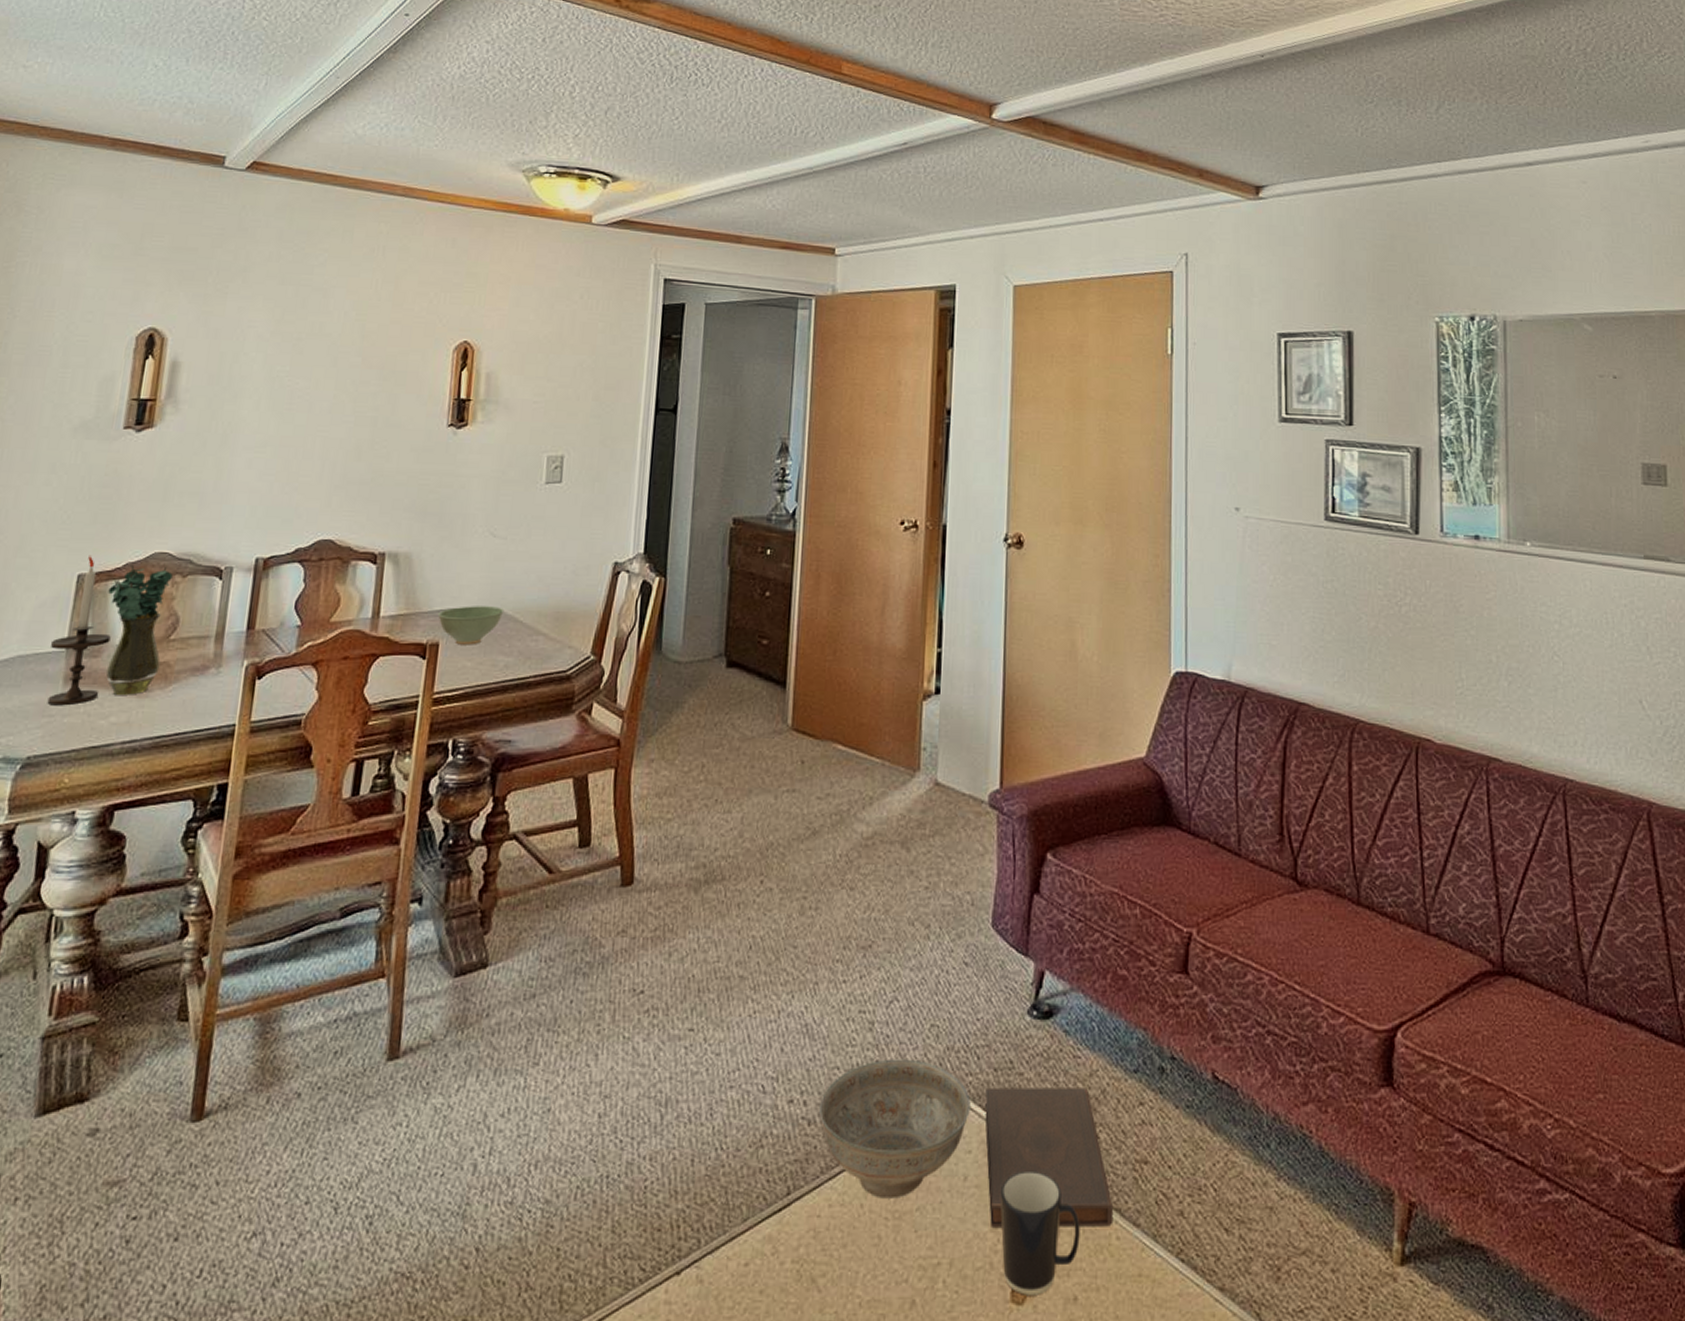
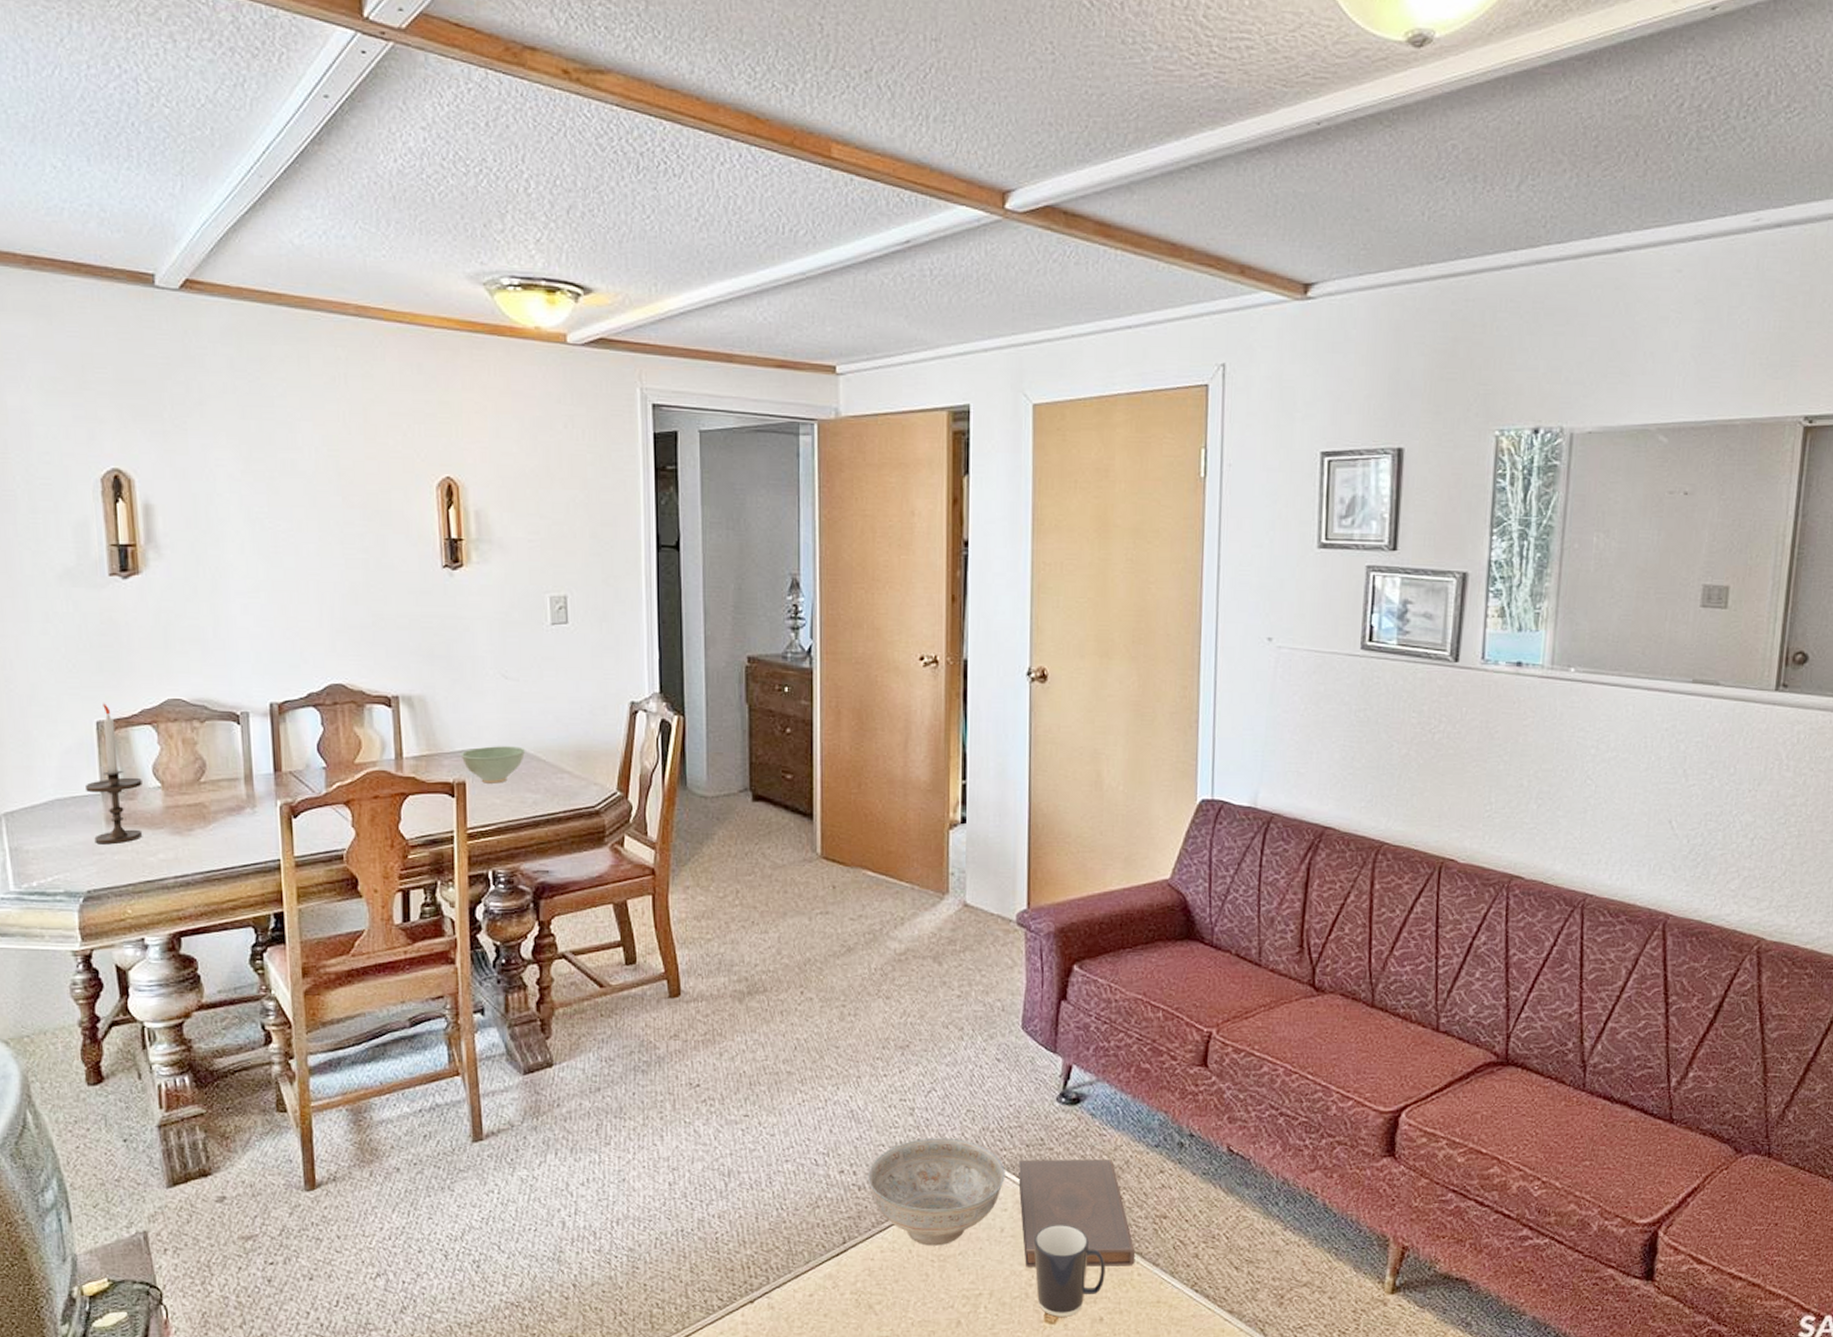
vase: present [106,565,173,695] -> none [130,711,196,834]

